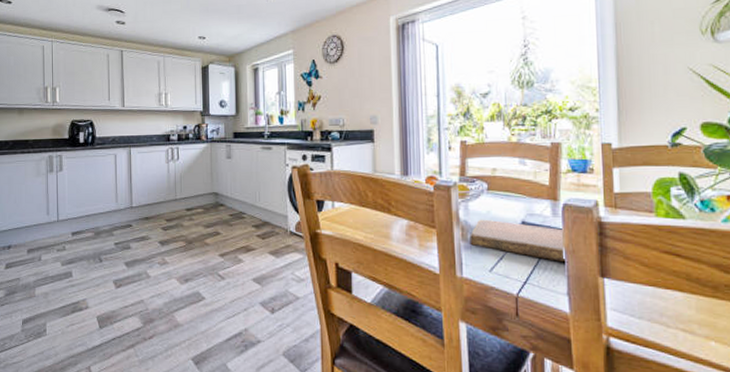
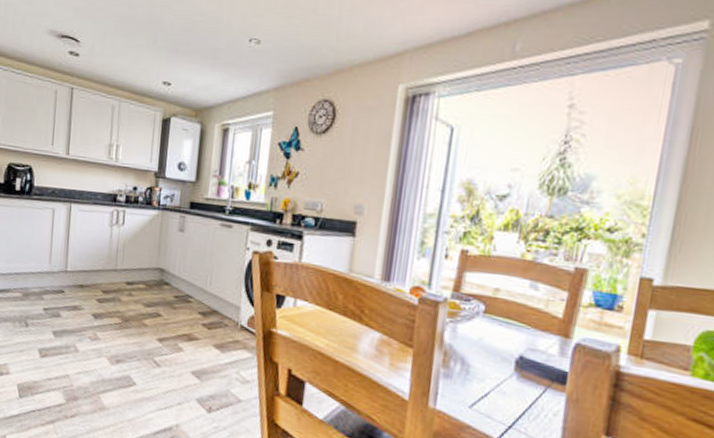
notebook: present [470,219,568,263] -> none [451,345,568,413]

